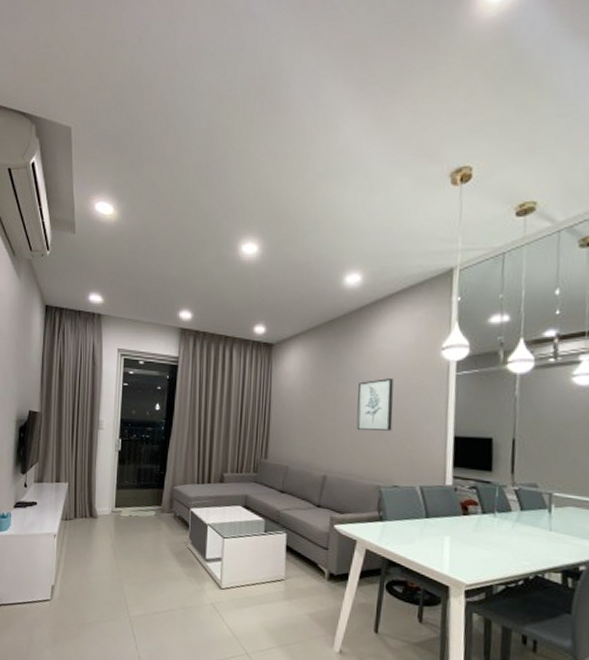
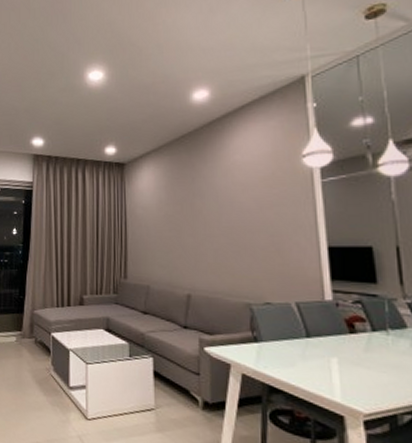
wall art: present [356,378,394,431] -> none [217,190,257,246]

